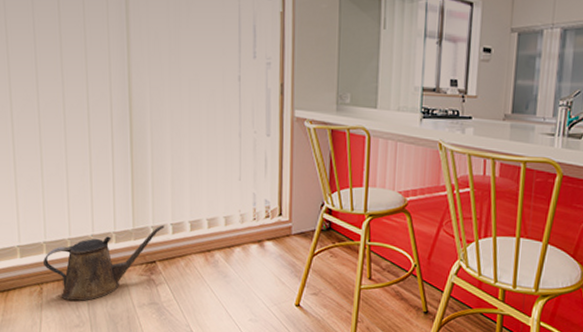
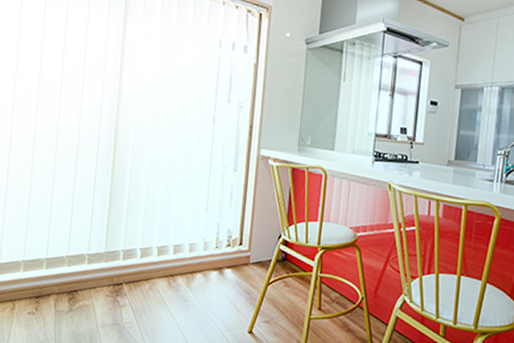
watering can: present [42,225,165,301] -> none [18,249,134,319]

